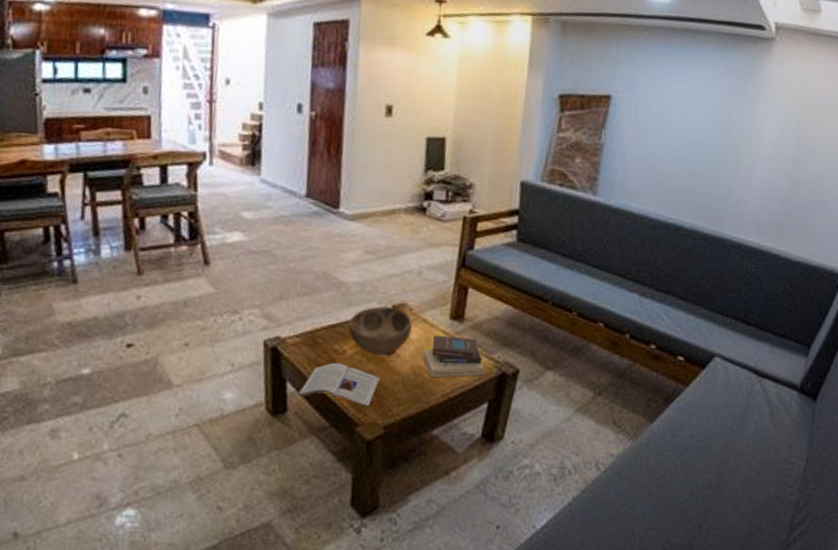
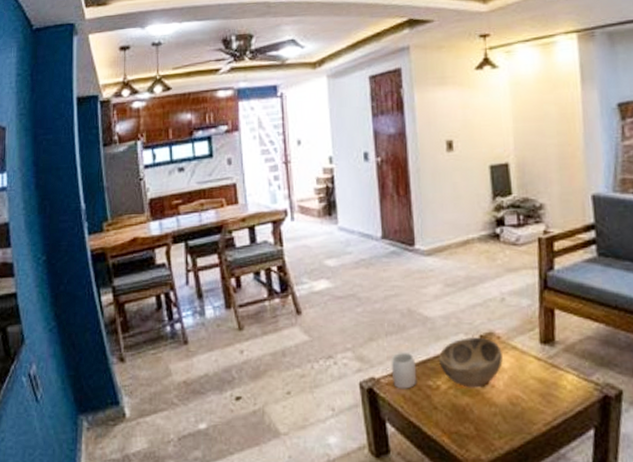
mug: none [298,315,325,351] -> present [391,353,417,389]
magazine: present [299,362,380,407] -> none [399,398,478,442]
books: present [423,334,485,378] -> none [518,361,586,407]

